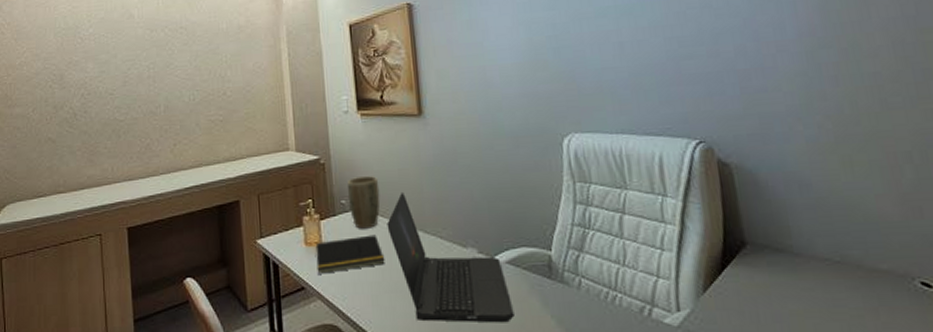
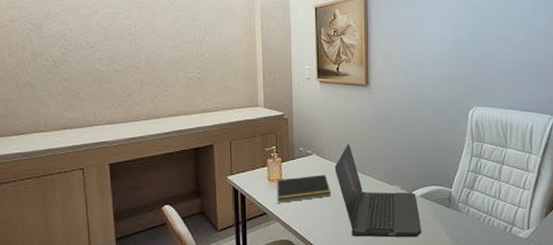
plant pot: present [347,176,380,229] -> none [305,130,331,170]

